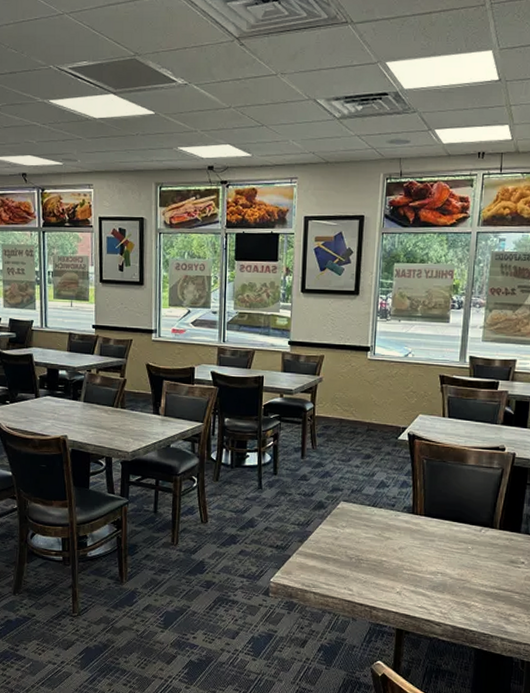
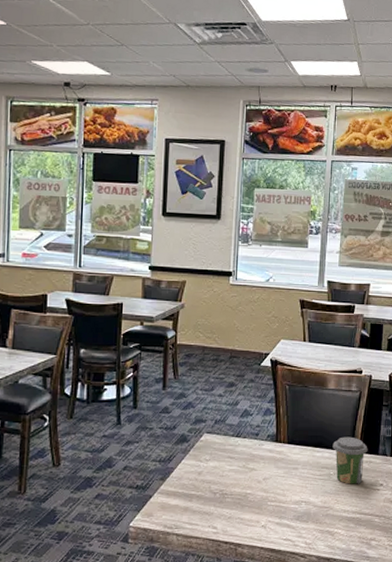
coffee cup: none [471,513,509,560] -> present [332,436,368,484]

